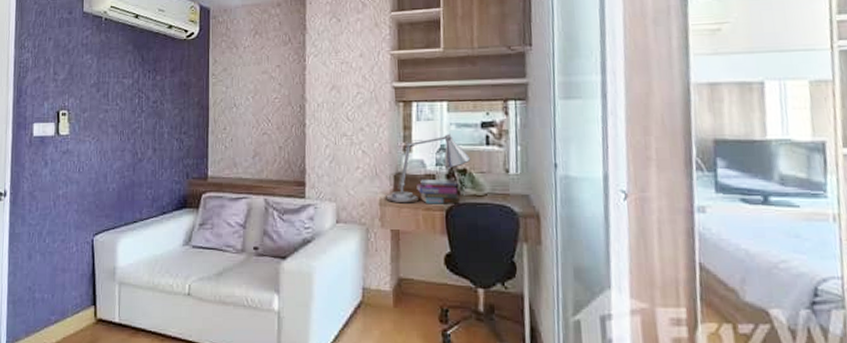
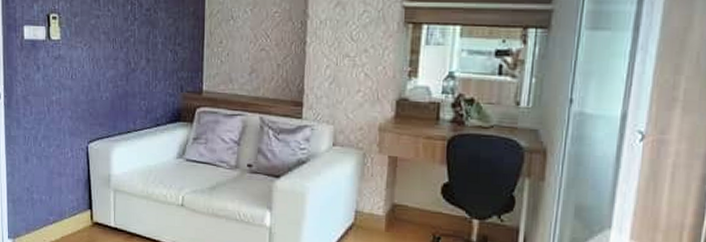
desk lamp: present [385,134,471,203] -> none [385,60,481,131]
books: present [416,179,460,204] -> none [419,106,464,135]

